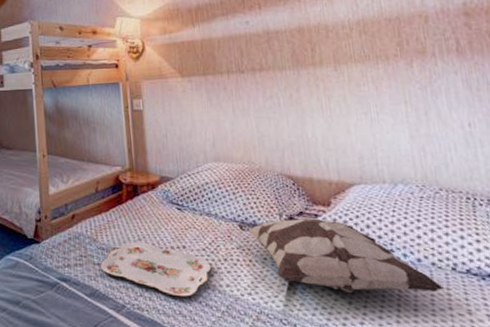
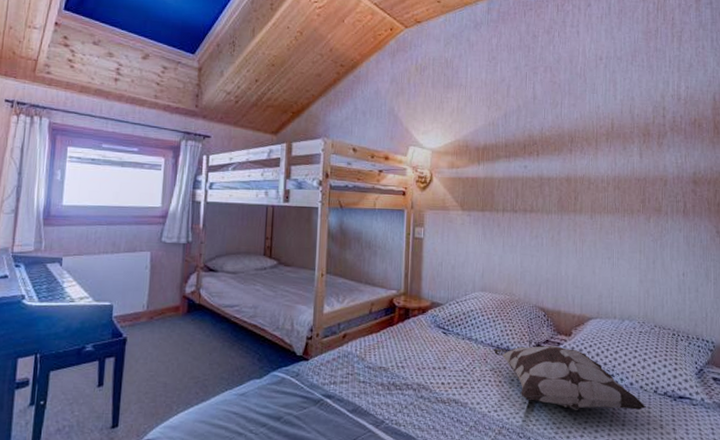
serving tray: present [101,242,211,297] -> none [366,362,466,413]

